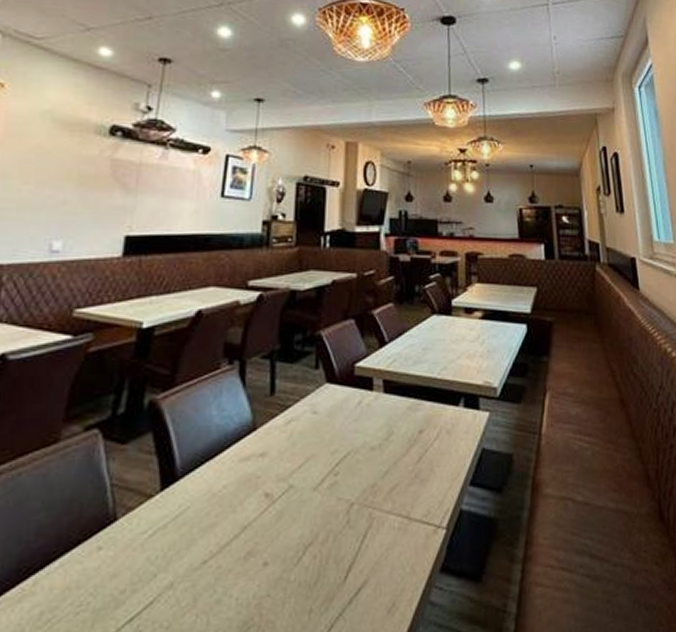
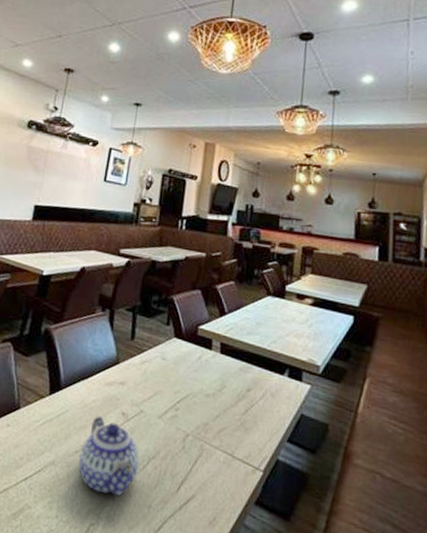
teapot: none [209,505,292,613] -> present [78,416,140,497]

